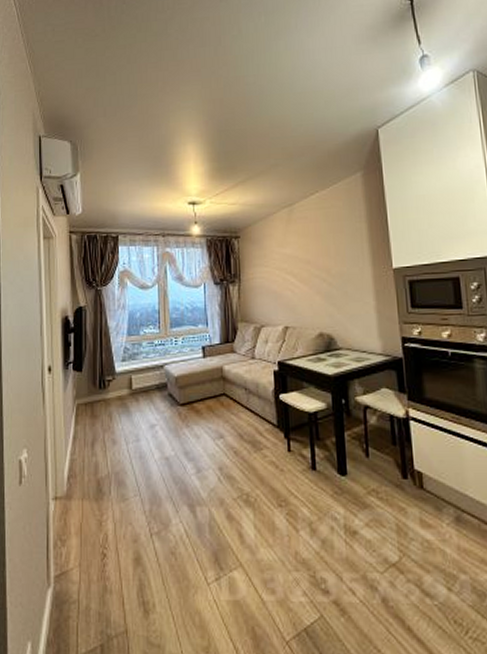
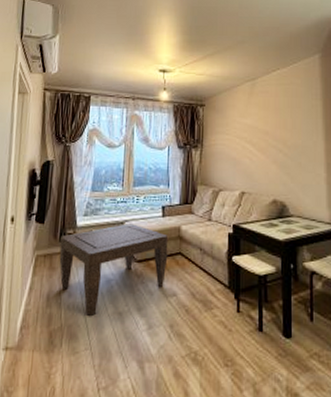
coffee table: none [100,367,212,462] -> present [59,224,168,316]

